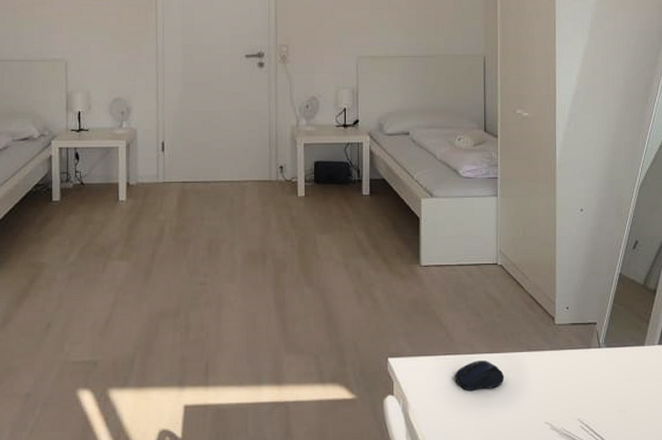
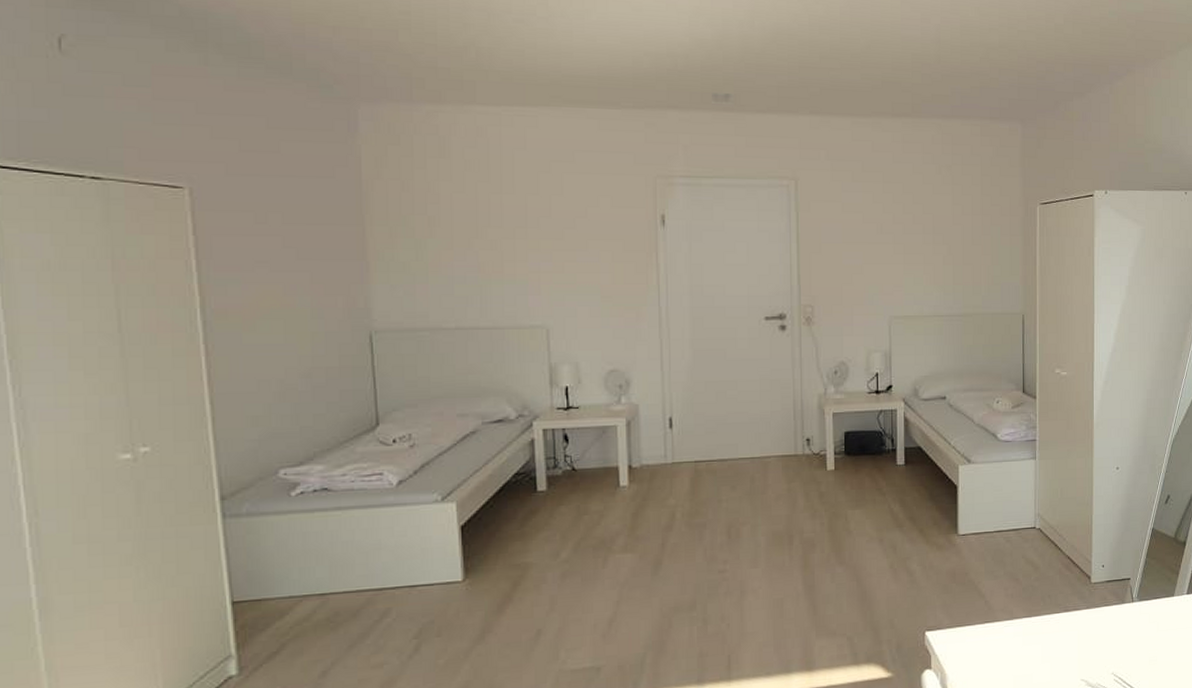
computer mouse: present [454,361,505,390] -> none [992,625,1042,656]

